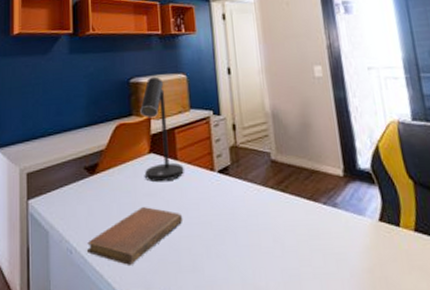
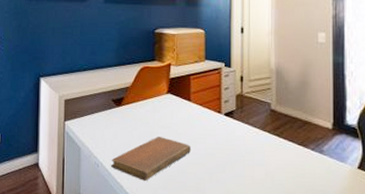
desk lamp: present [140,76,184,183] -> none [162,29,196,118]

